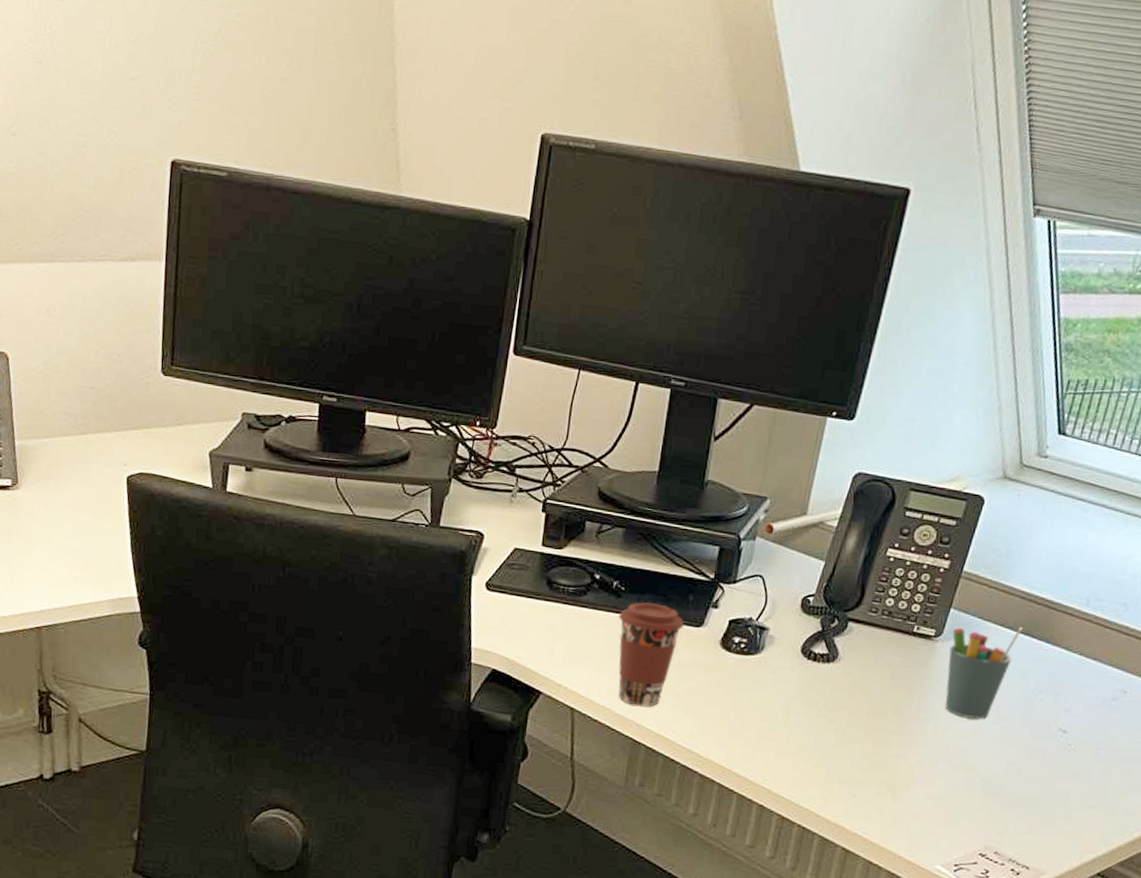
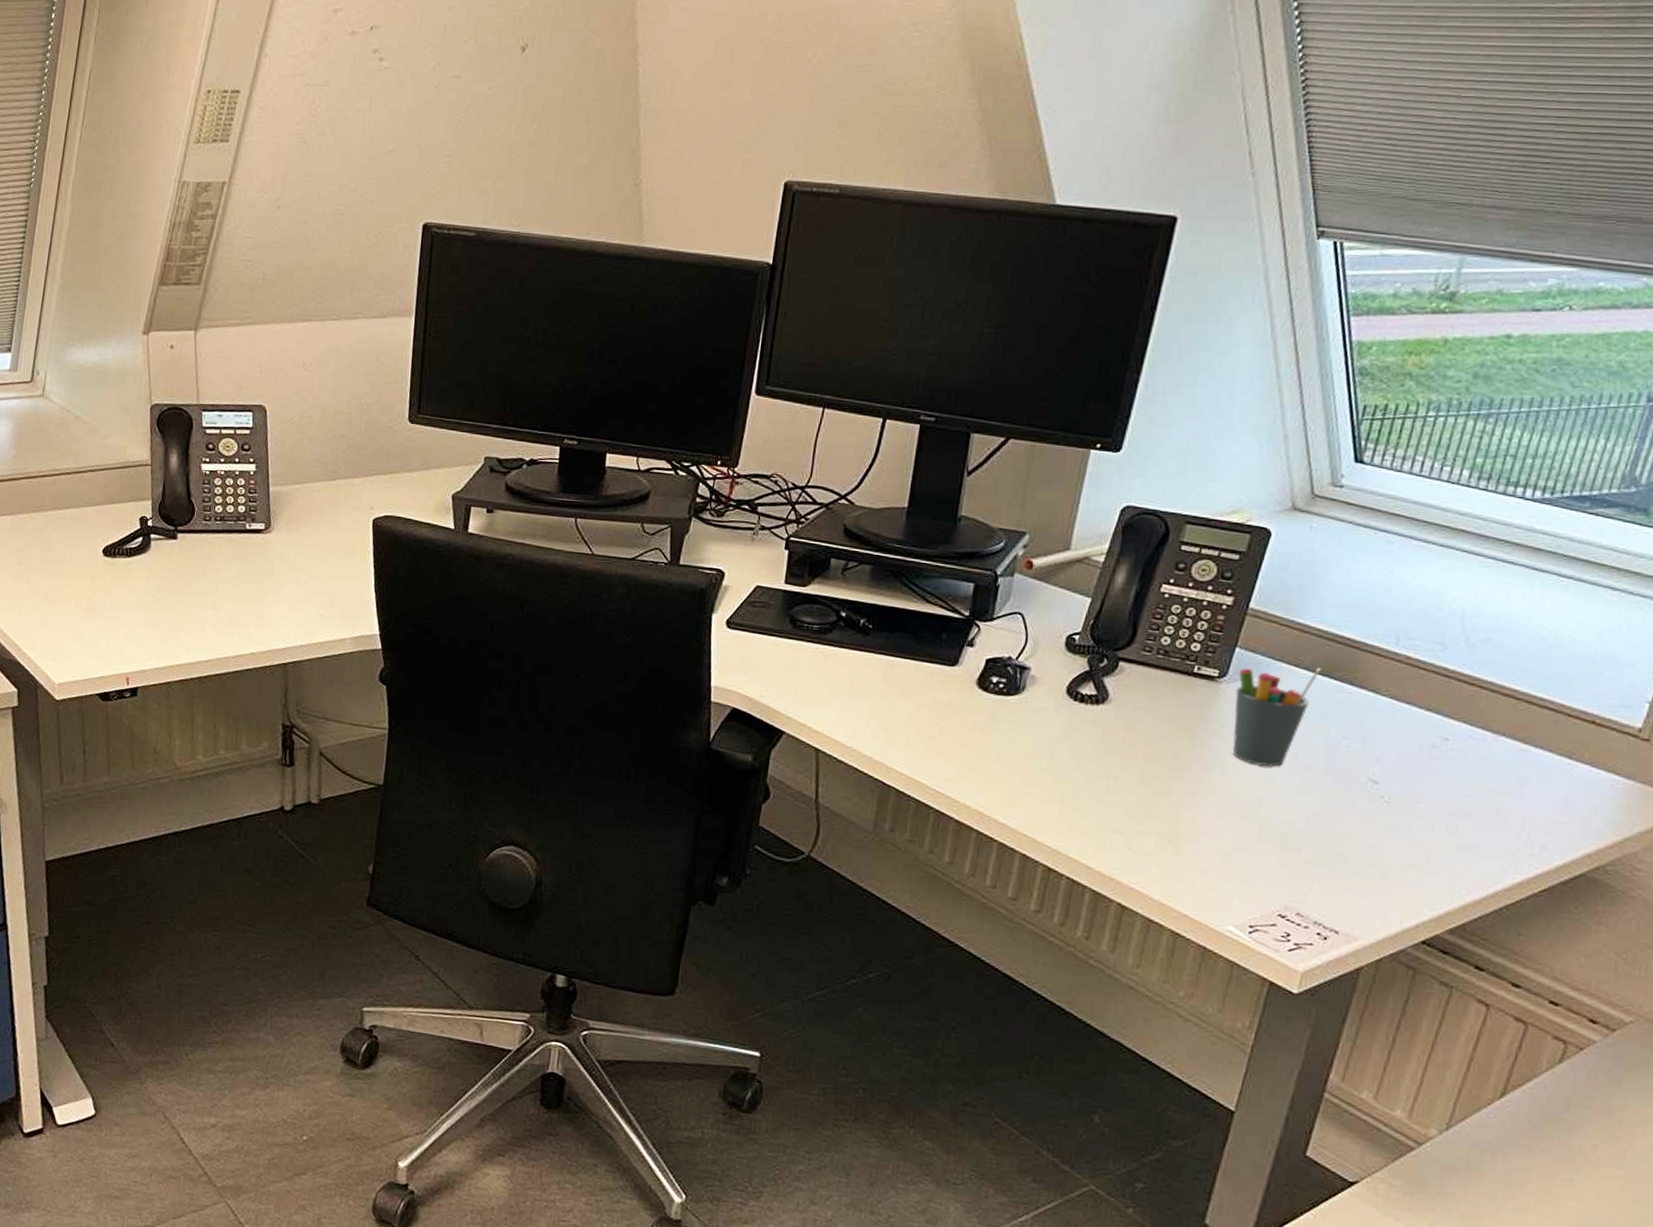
coffee cup: present [618,602,684,707] -> none [866,640,937,748]

